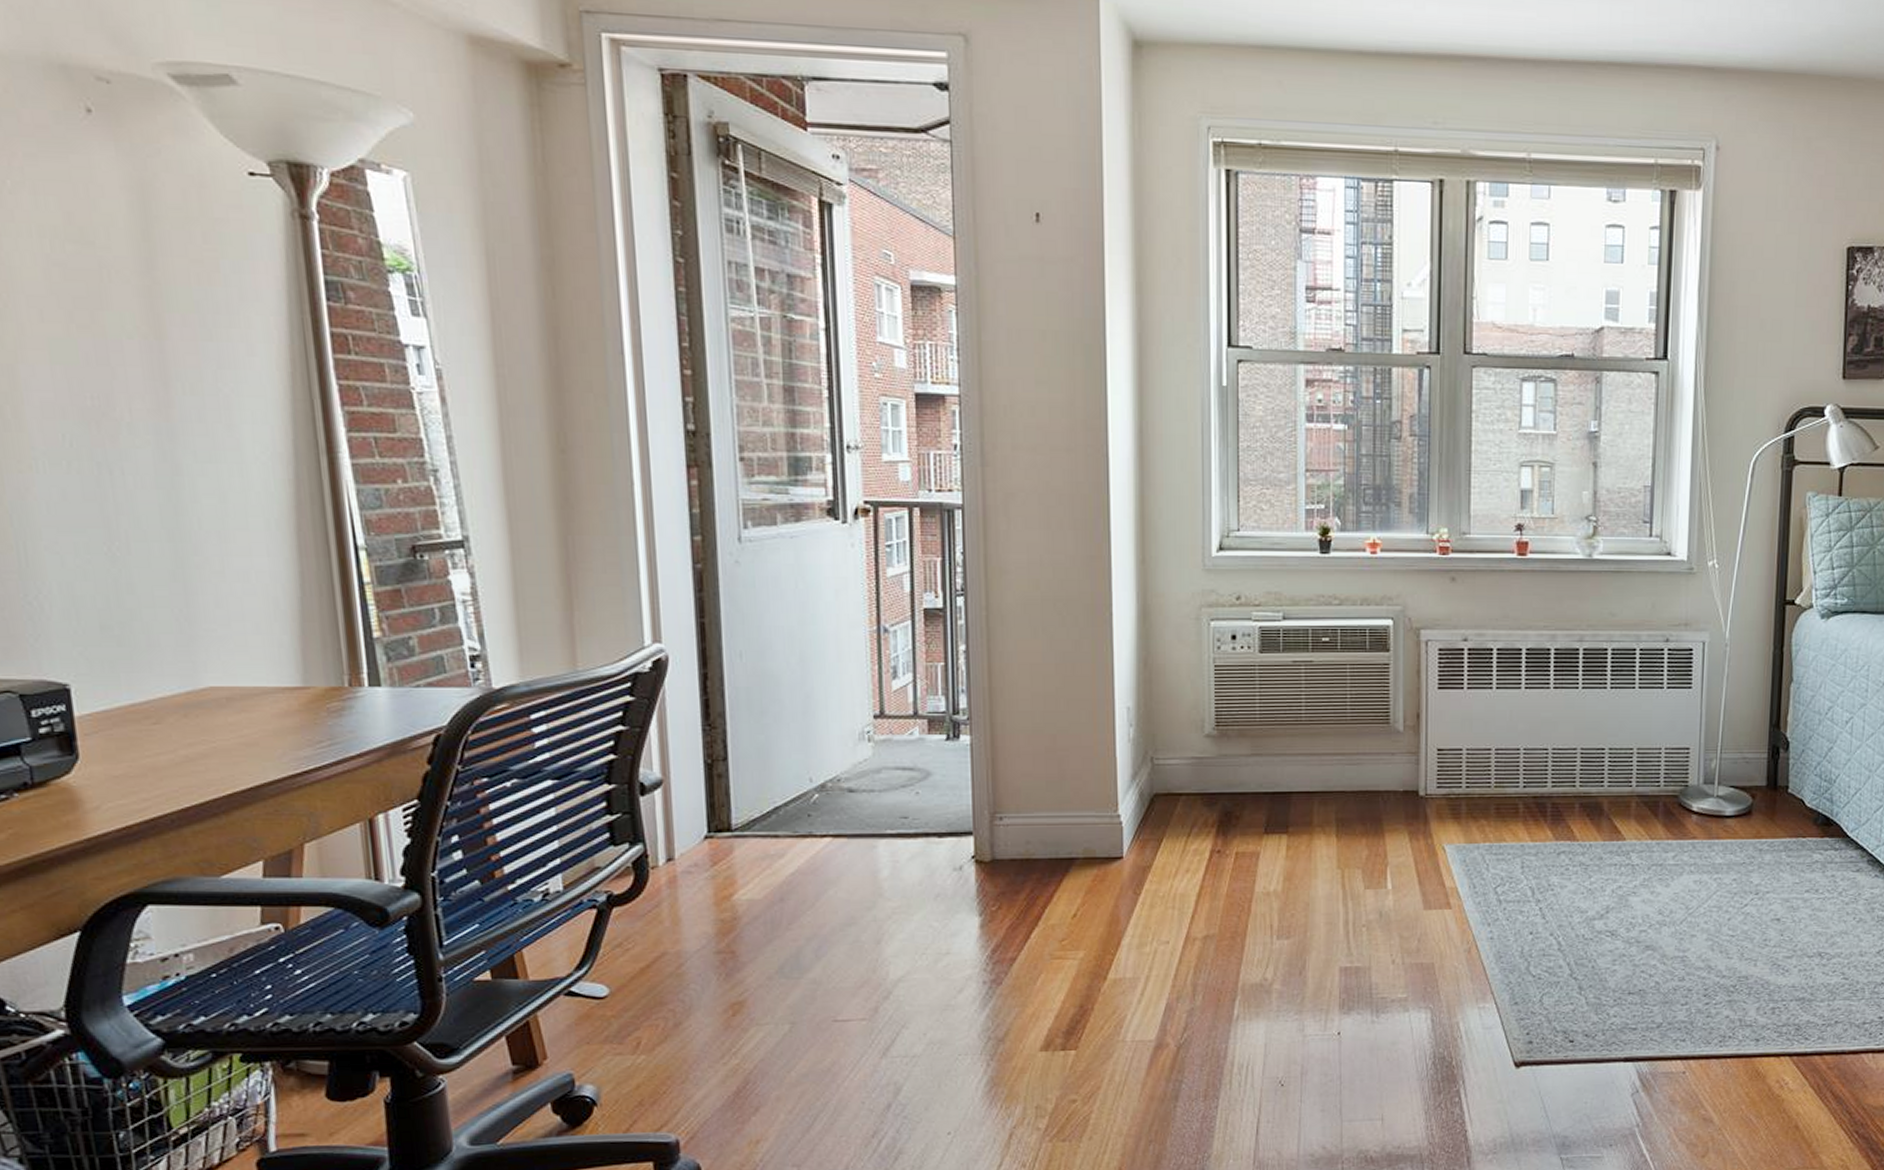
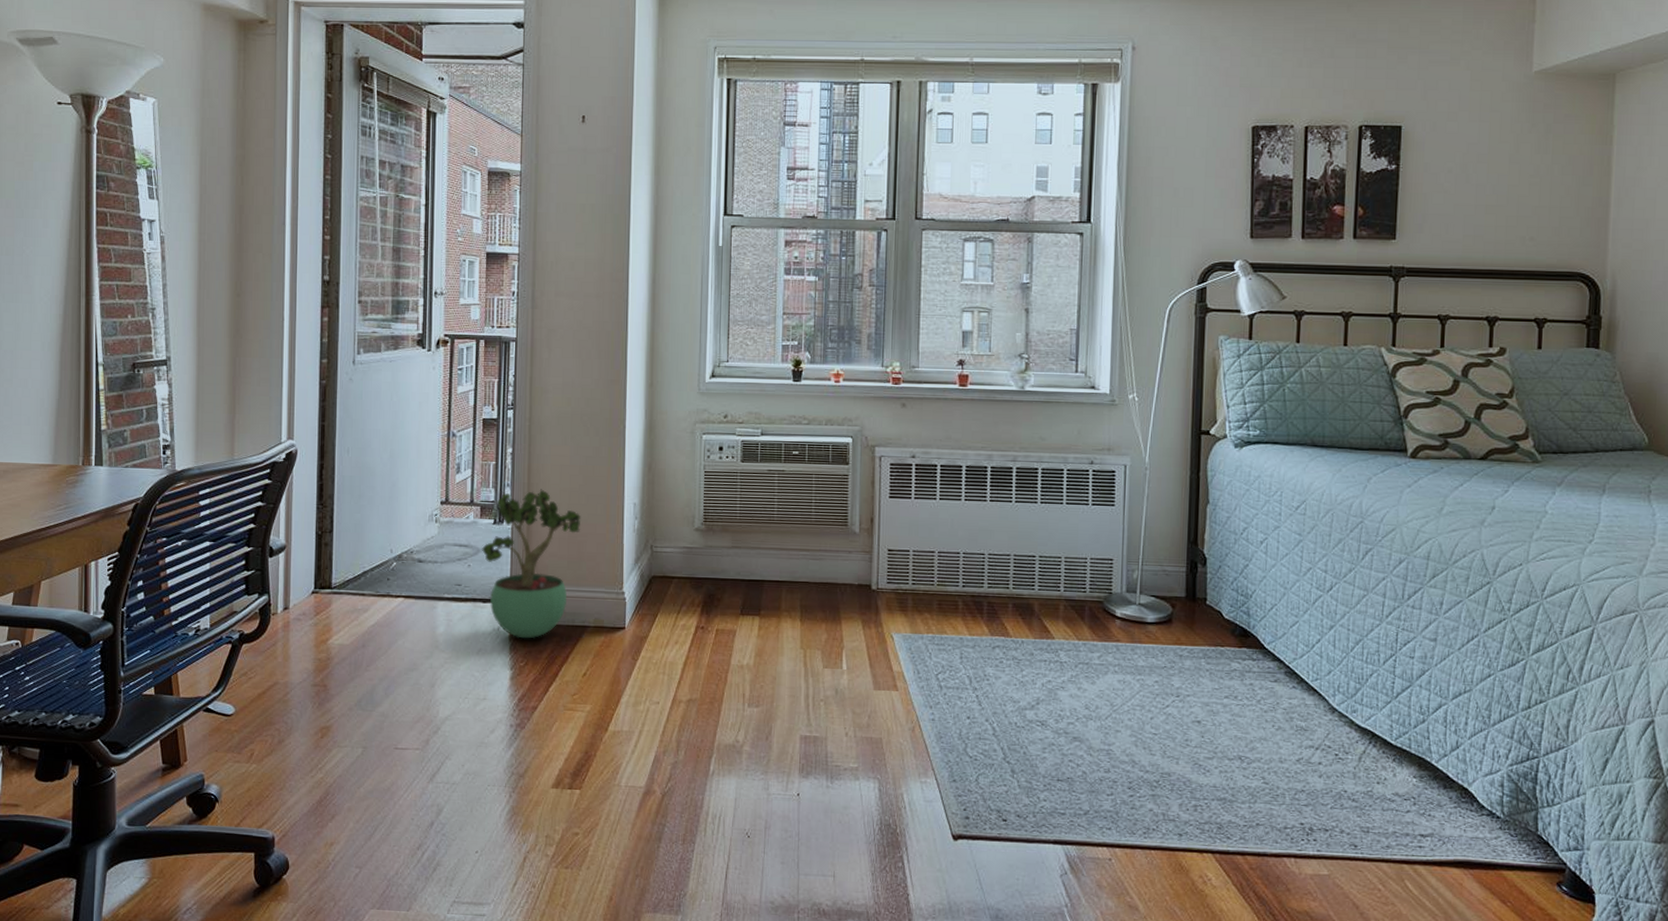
potted plant: none [931,694,1061,878] -> present [481,489,582,639]

